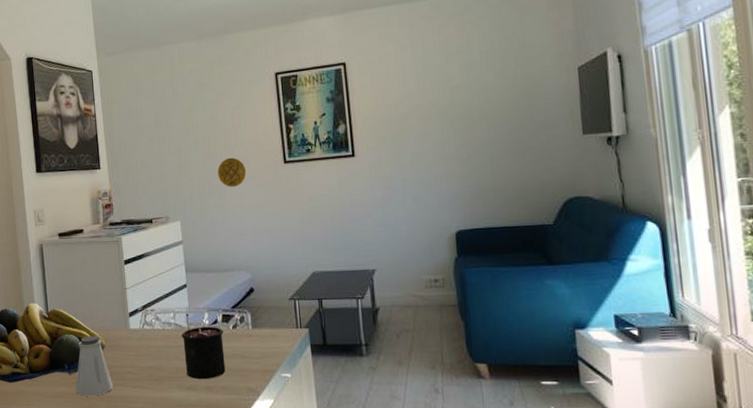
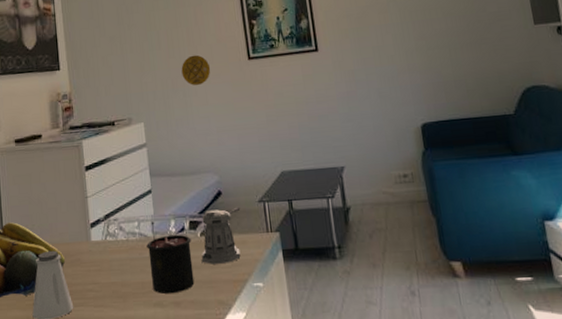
pepper shaker: none [233,303,272,355] -> present [202,206,241,264]

